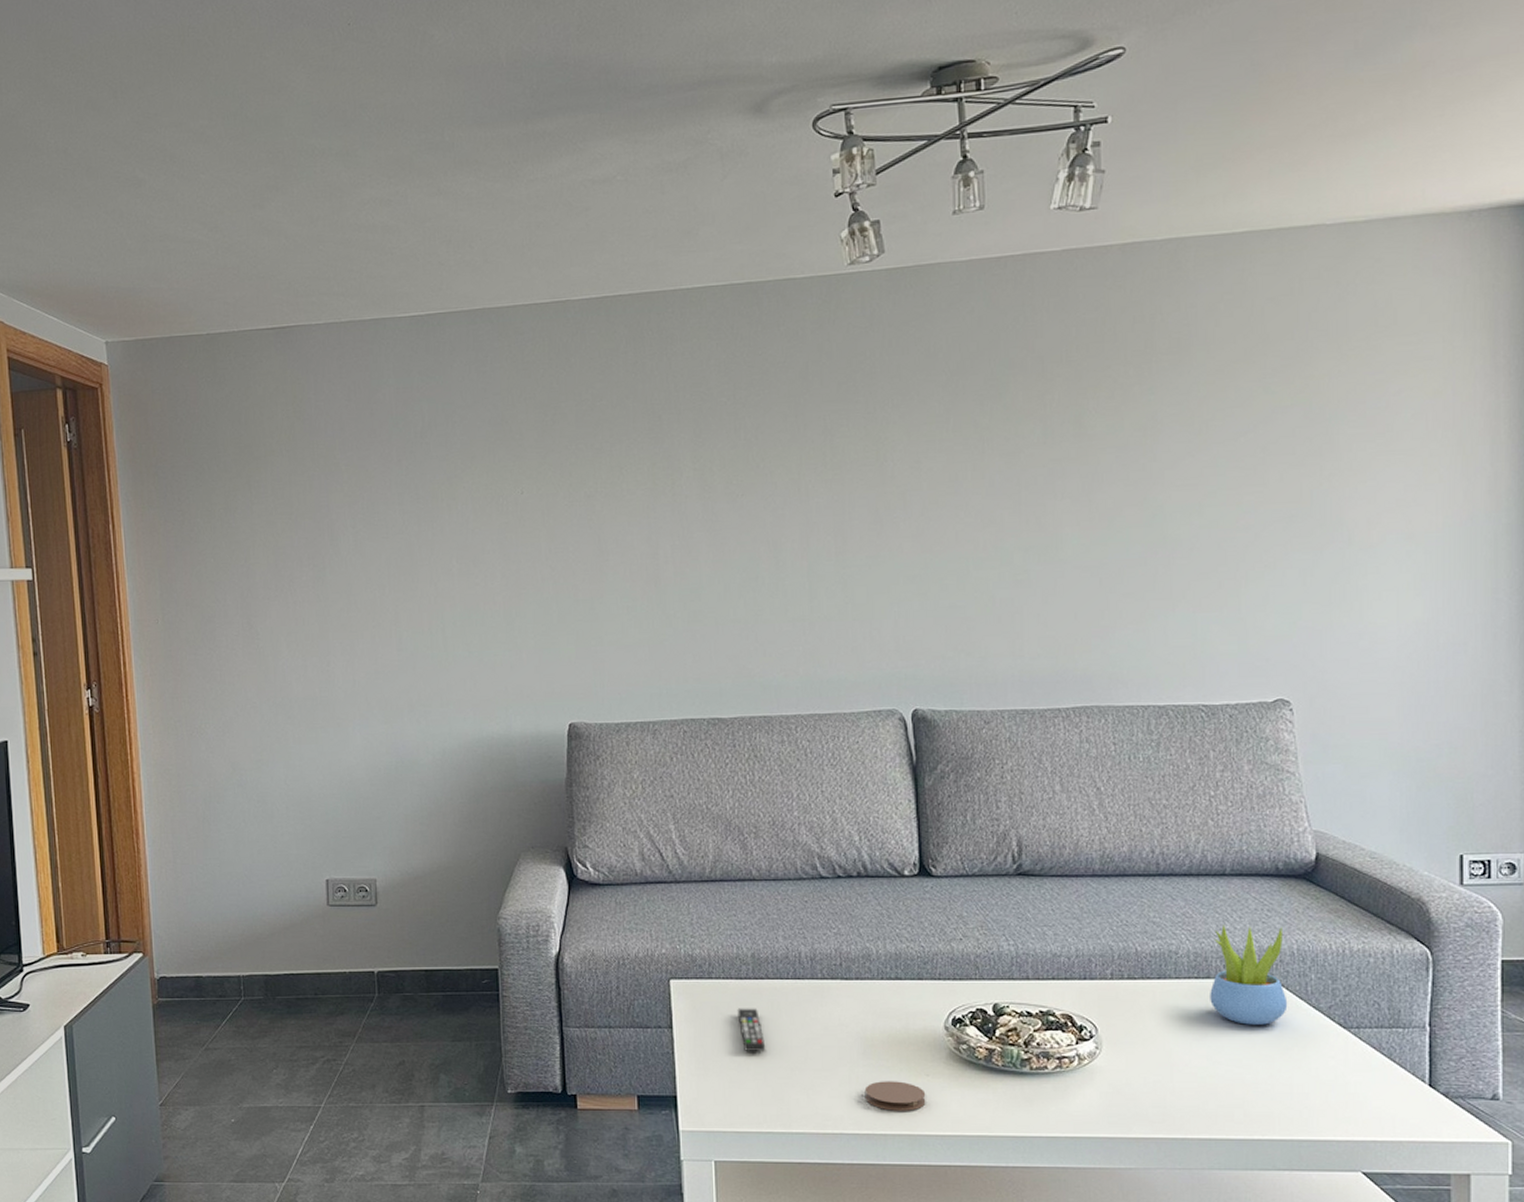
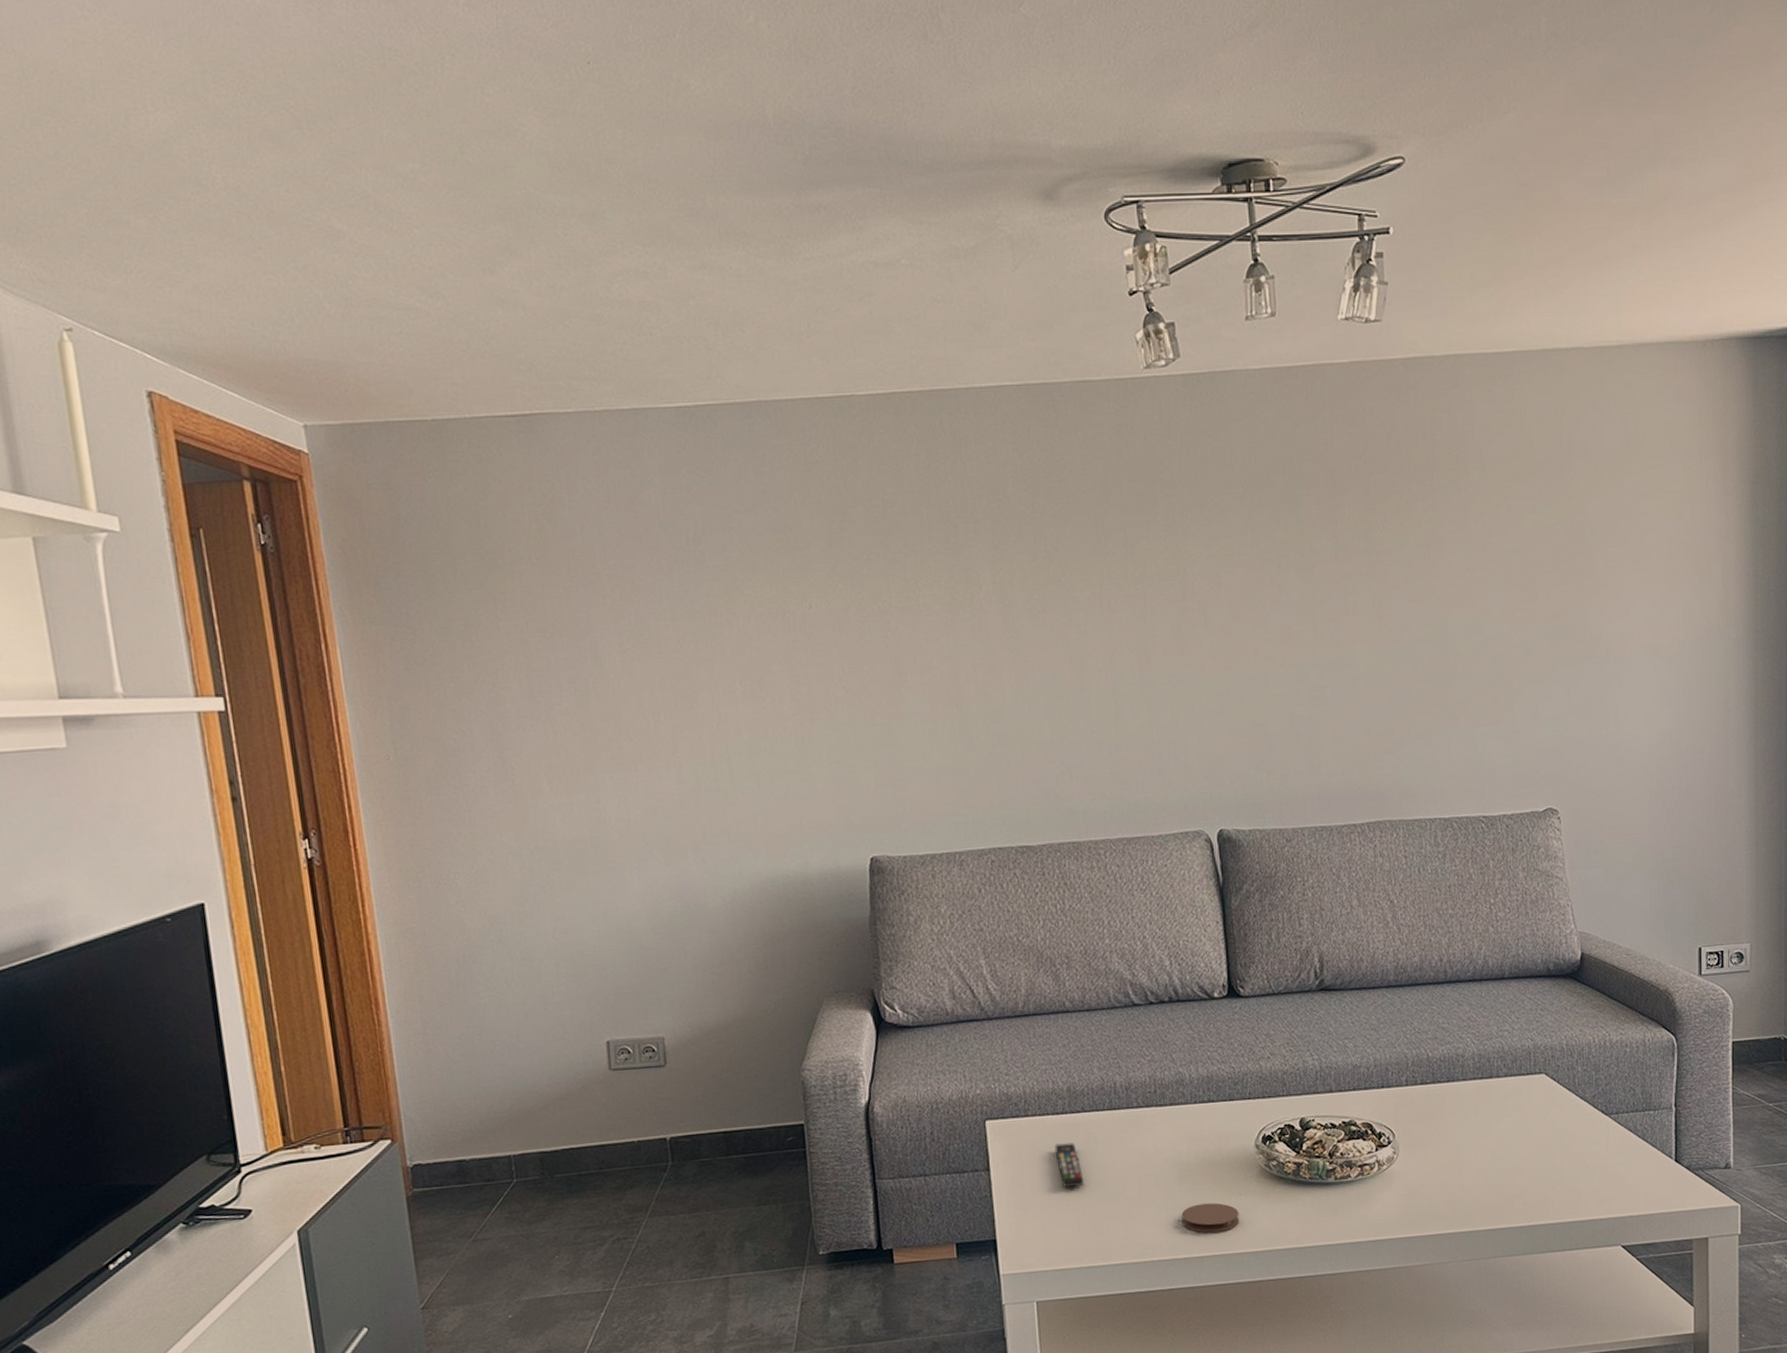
succulent plant: present [1210,925,1288,1025] -> none [1492,1025,1559,1119]

